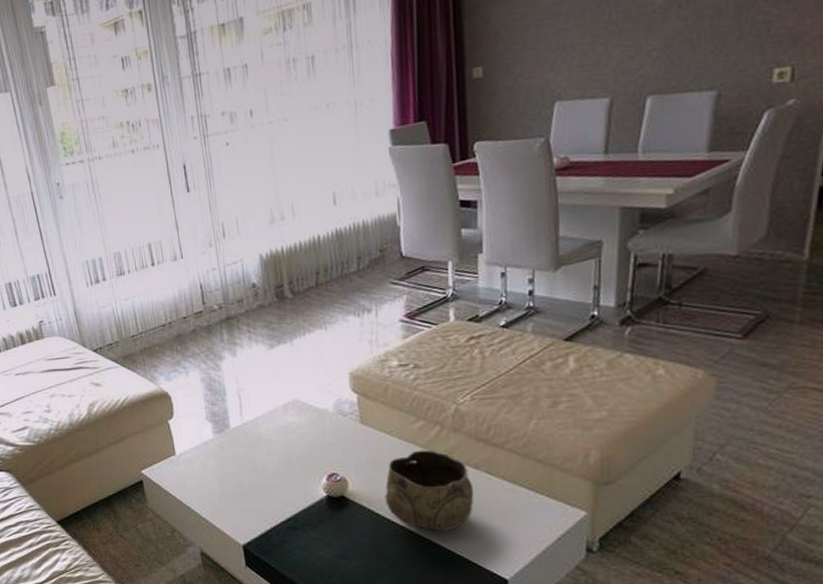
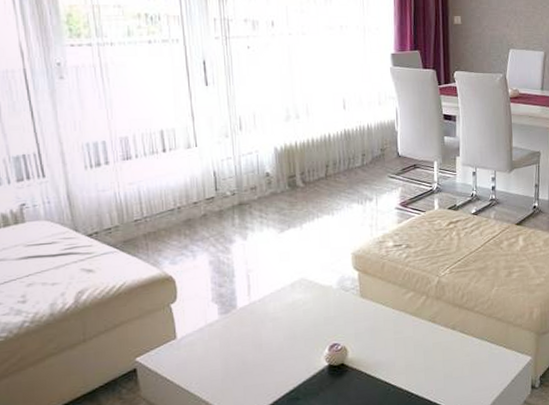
decorative bowl: present [384,450,474,532] -> none [379,316,451,386]

